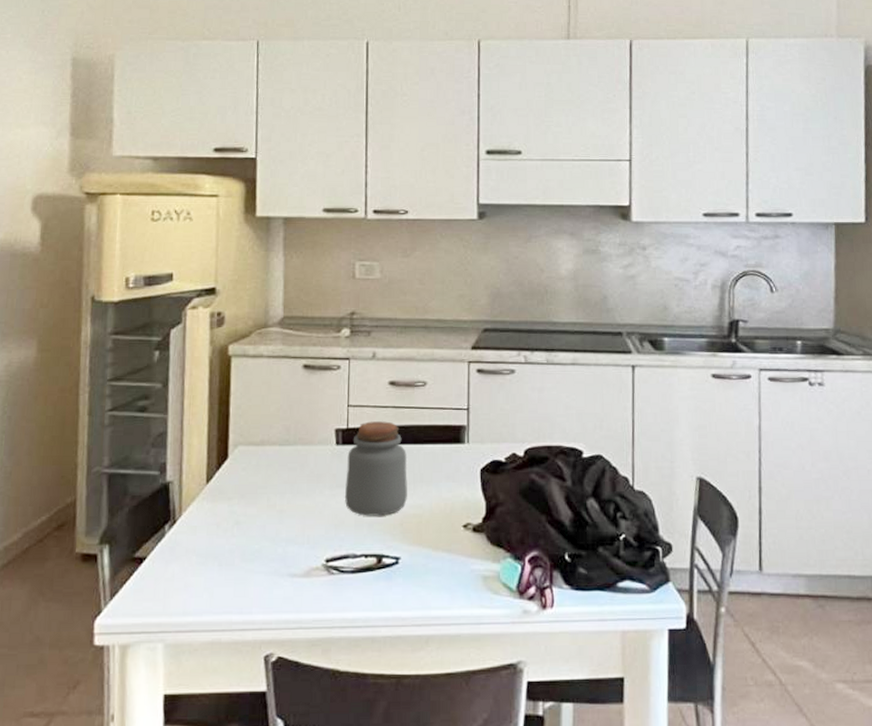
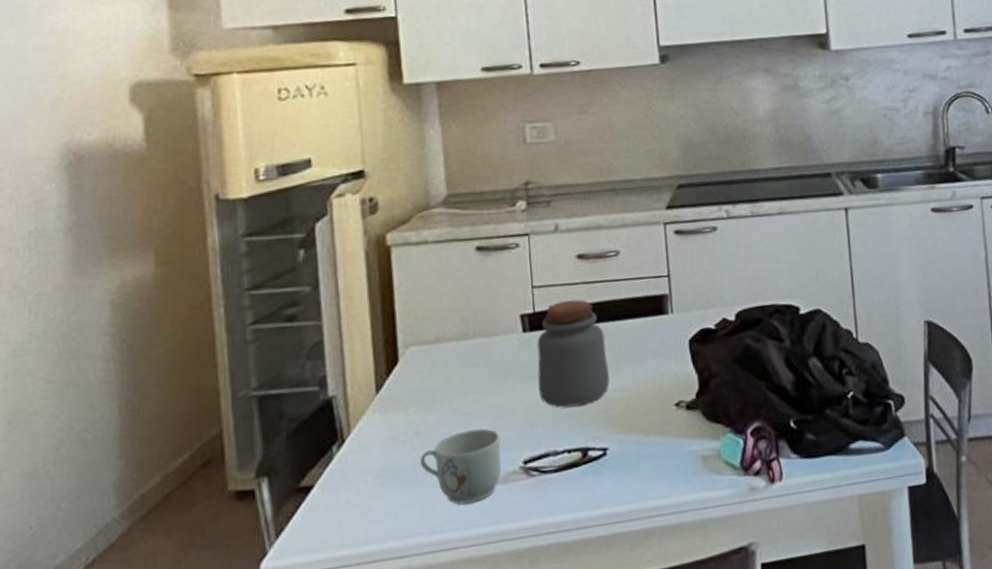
mug: none [238,526,307,591] -> present [420,428,502,504]

